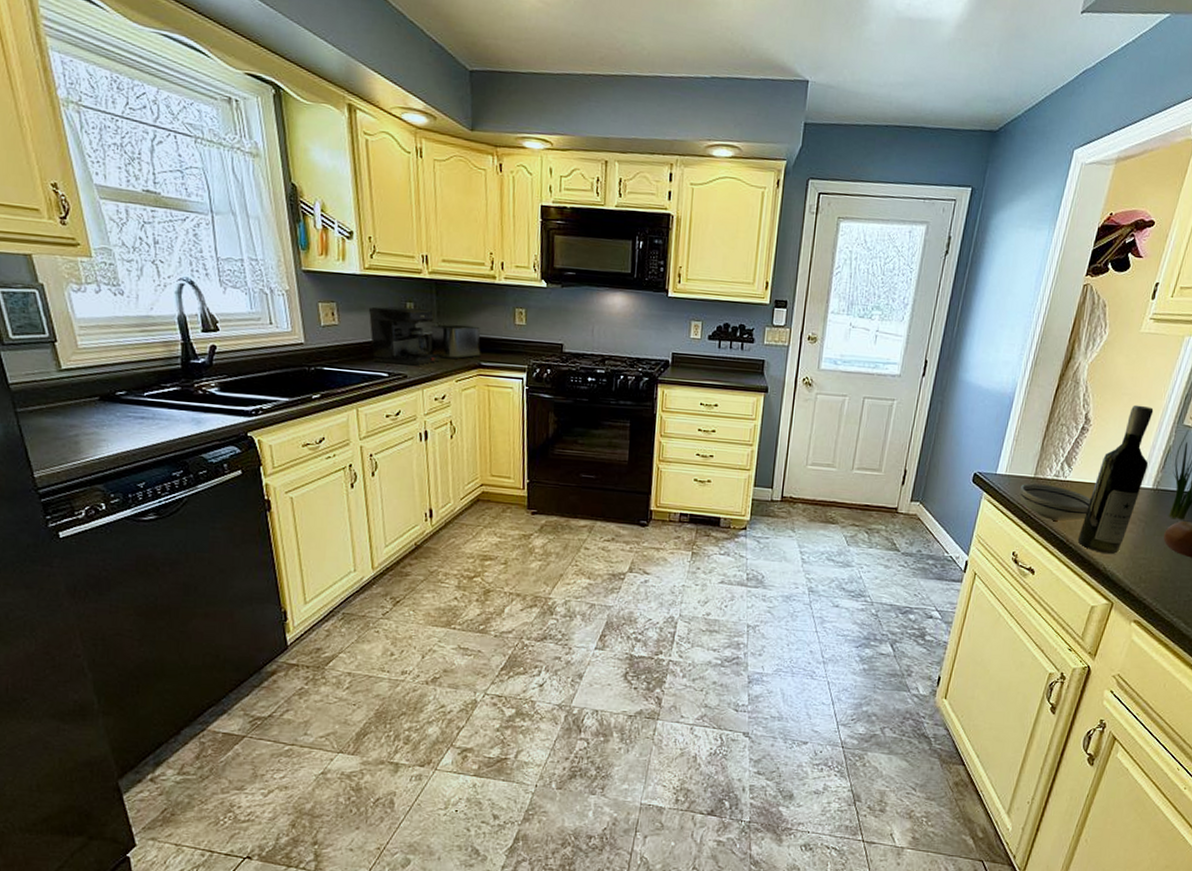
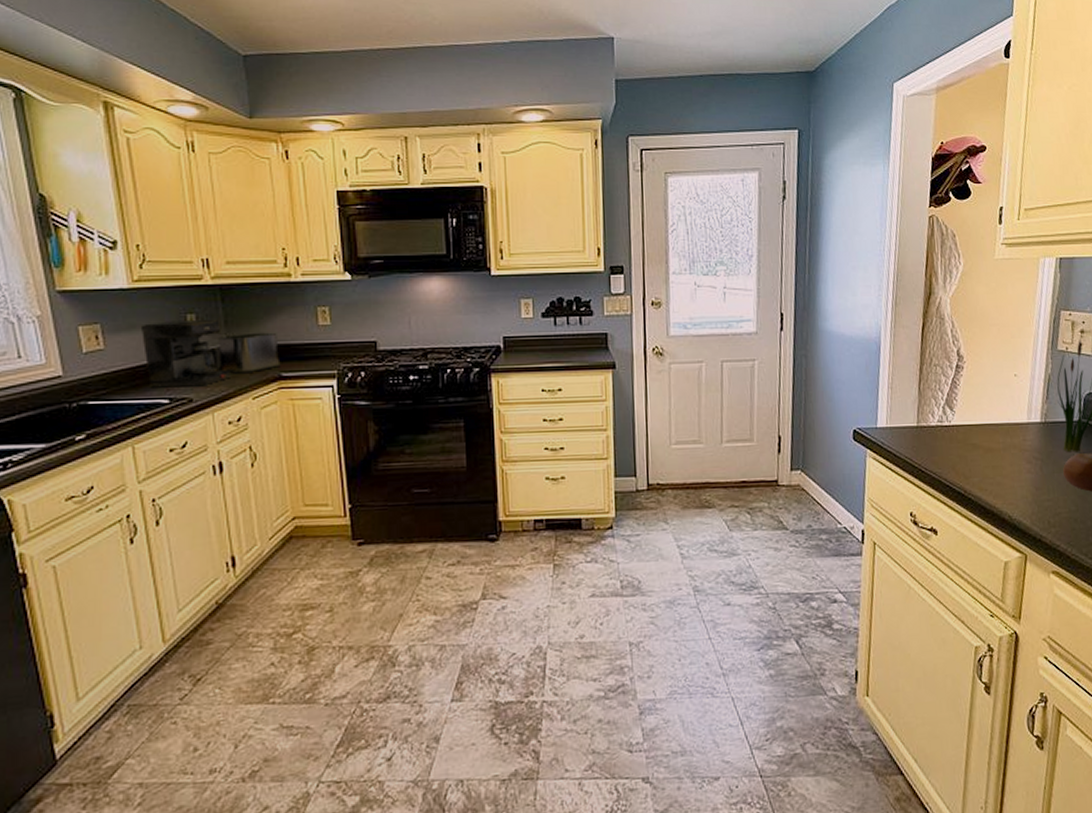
bowl: present [1019,483,1091,522] -> none [904,432,981,472]
bottle: present [1077,404,1154,555] -> none [975,334,1032,501]

